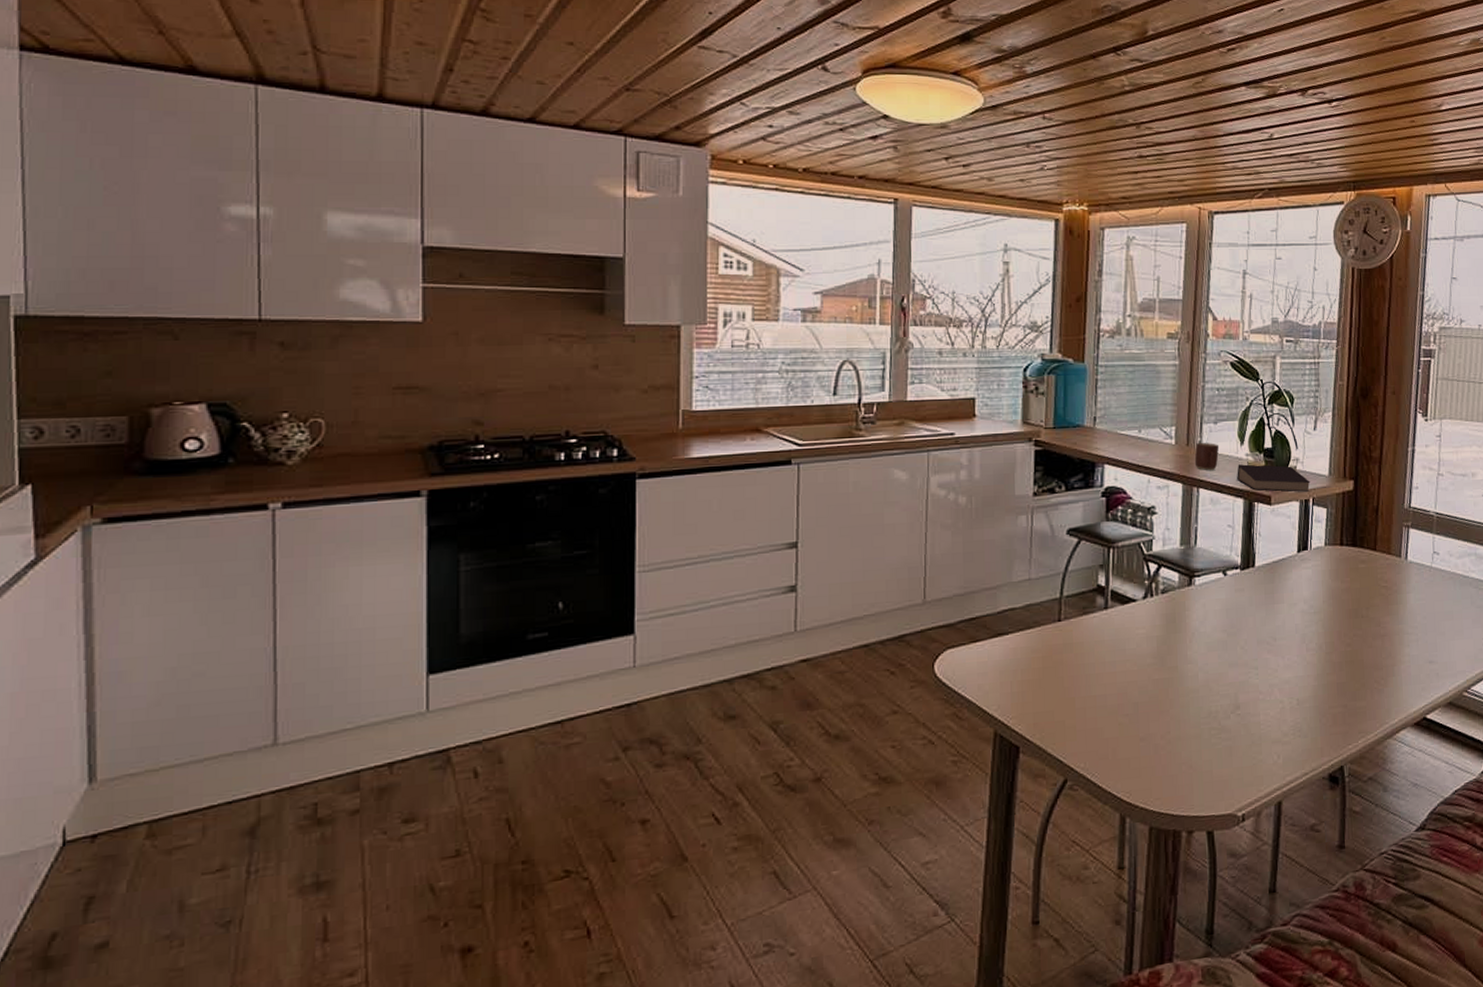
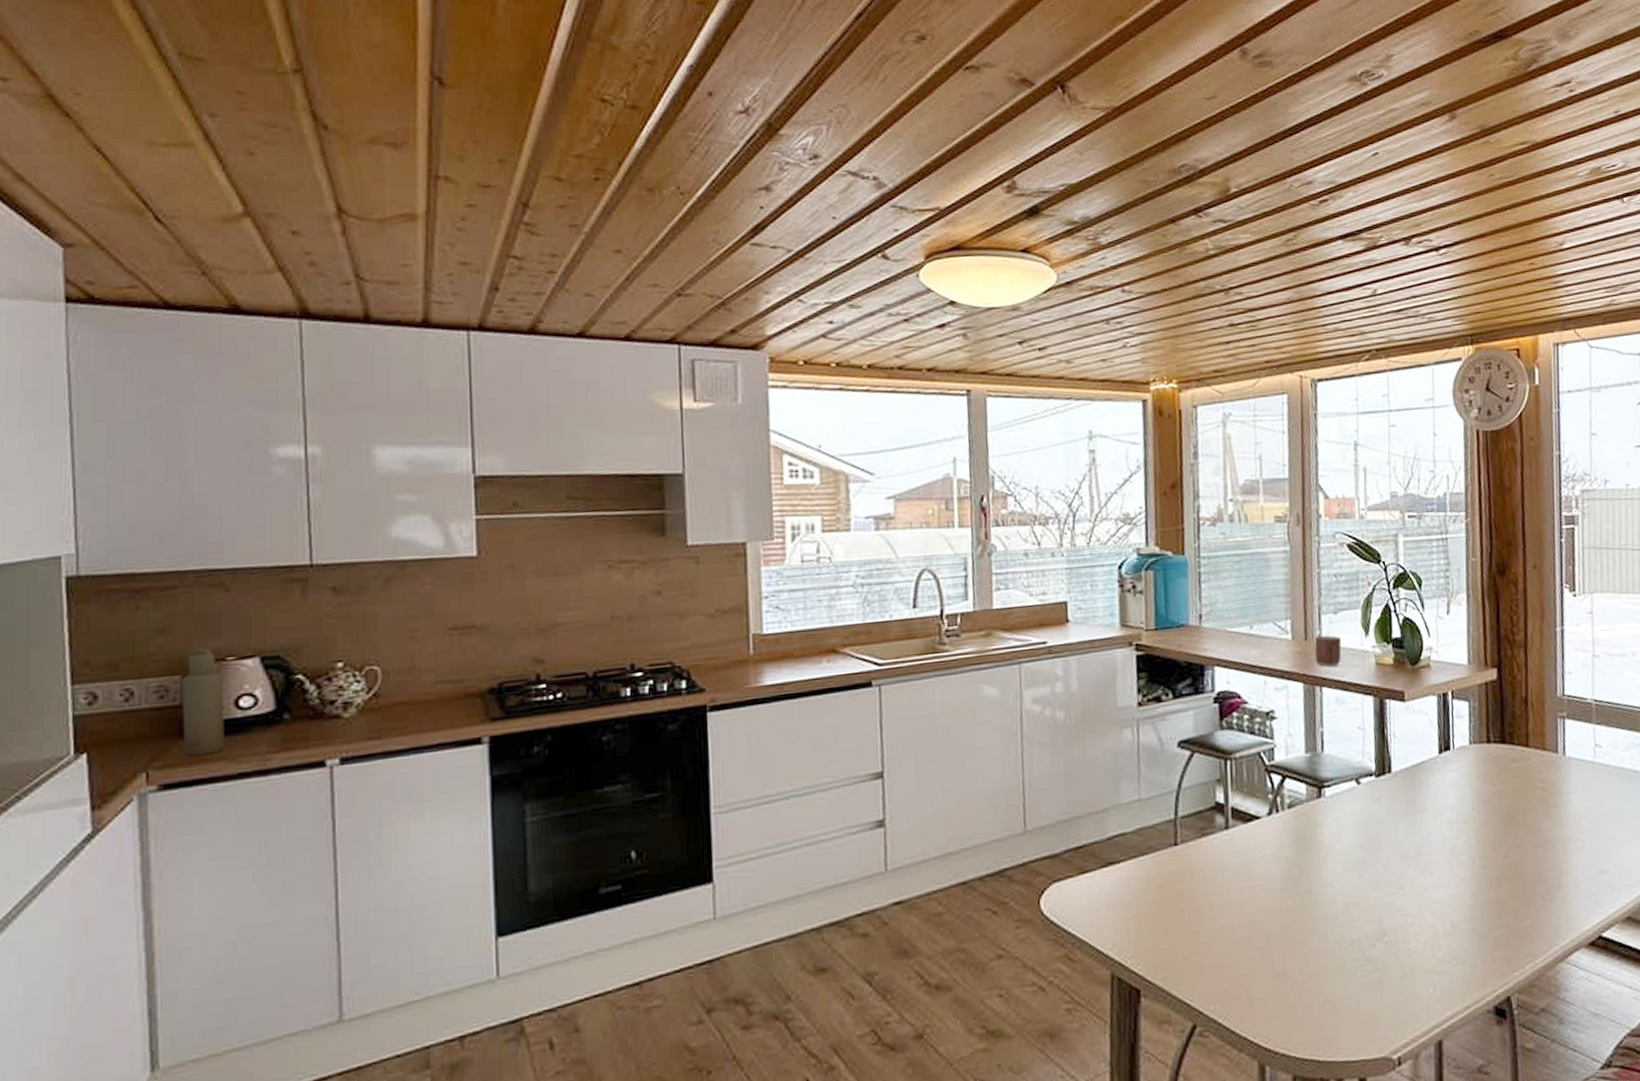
bottle: none [128,392,170,493] -> present [182,648,224,756]
book: present [1237,464,1311,492] -> none [1363,656,1448,686]

